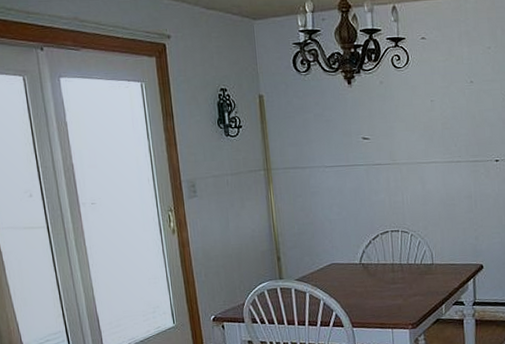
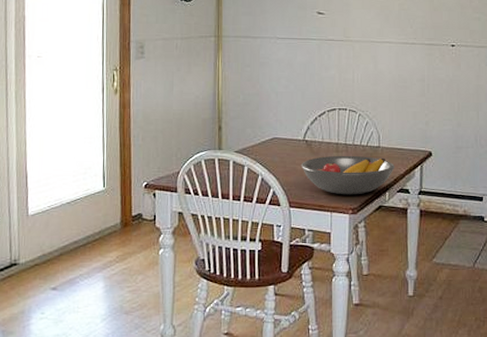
fruit bowl: none [359,274,449,312] -> present [300,155,394,195]

